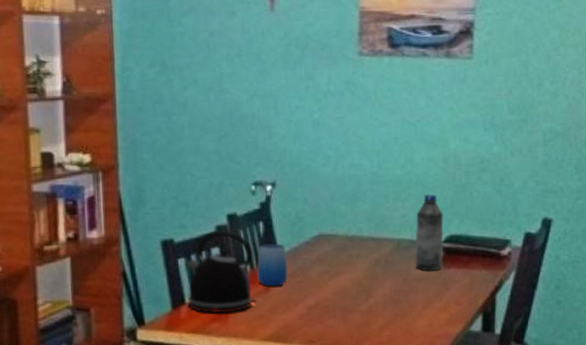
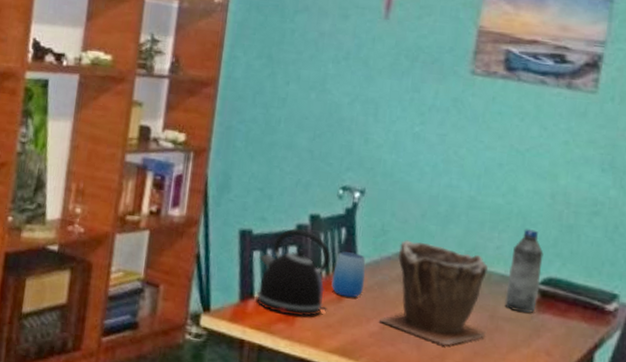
plant pot: none [305,222,402,314] -> present [379,240,488,345]

